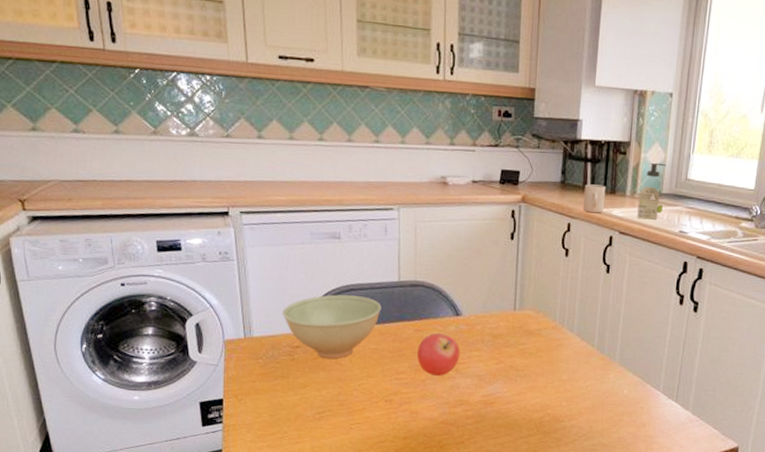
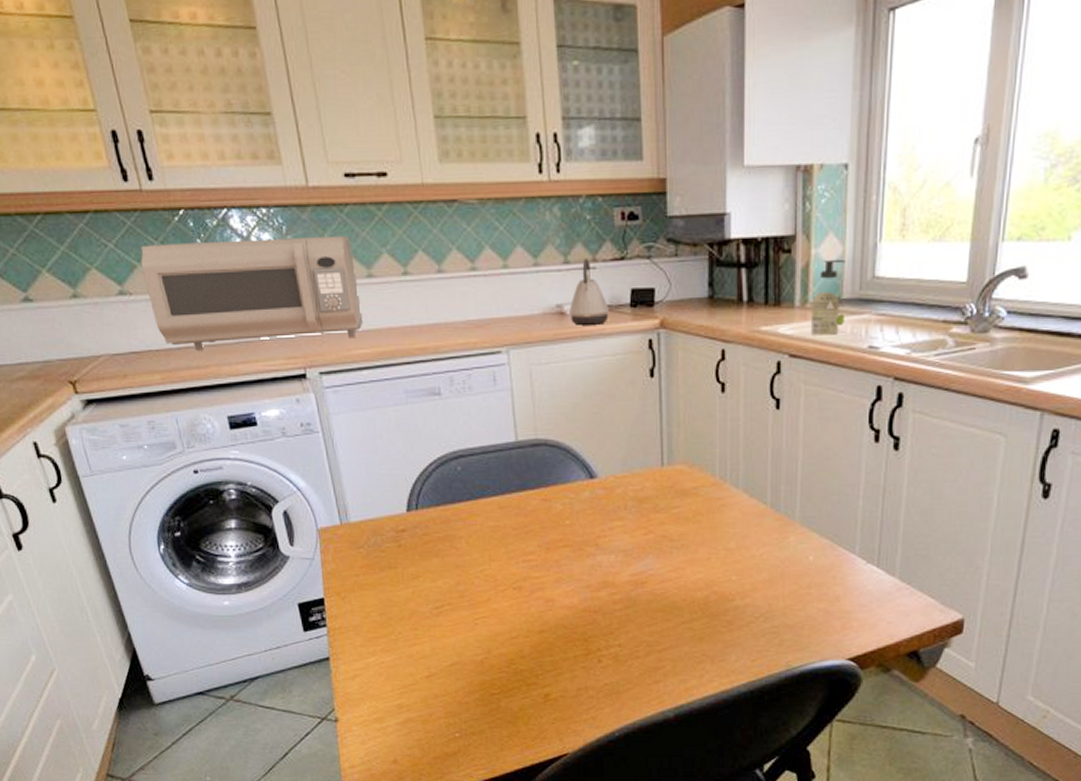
microwave: none [96,94,282,187] -> present [140,236,364,350]
bowl: present [282,294,382,359] -> none [381,463,499,541]
fruit: present [417,333,460,376] -> none [546,502,599,554]
kettle: none [451,142,483,195] -> present [569,258,610,325]
cup: present [582,184,606,214] -> none [739,296,768,334]

